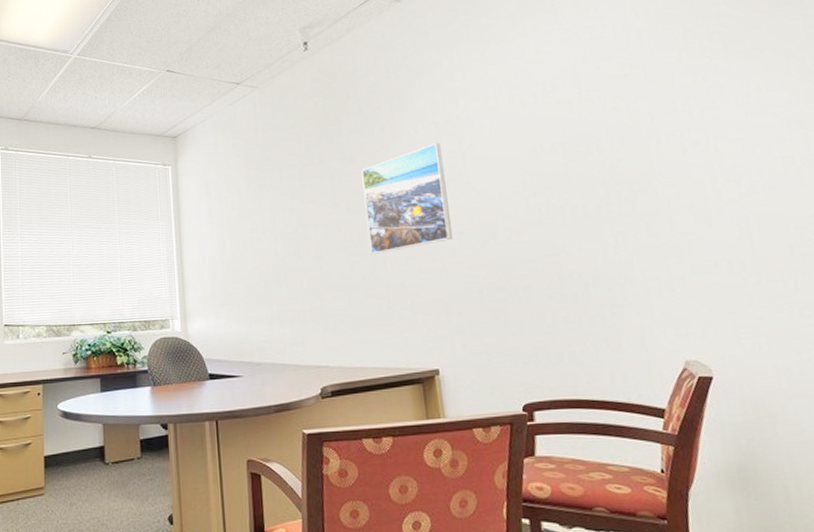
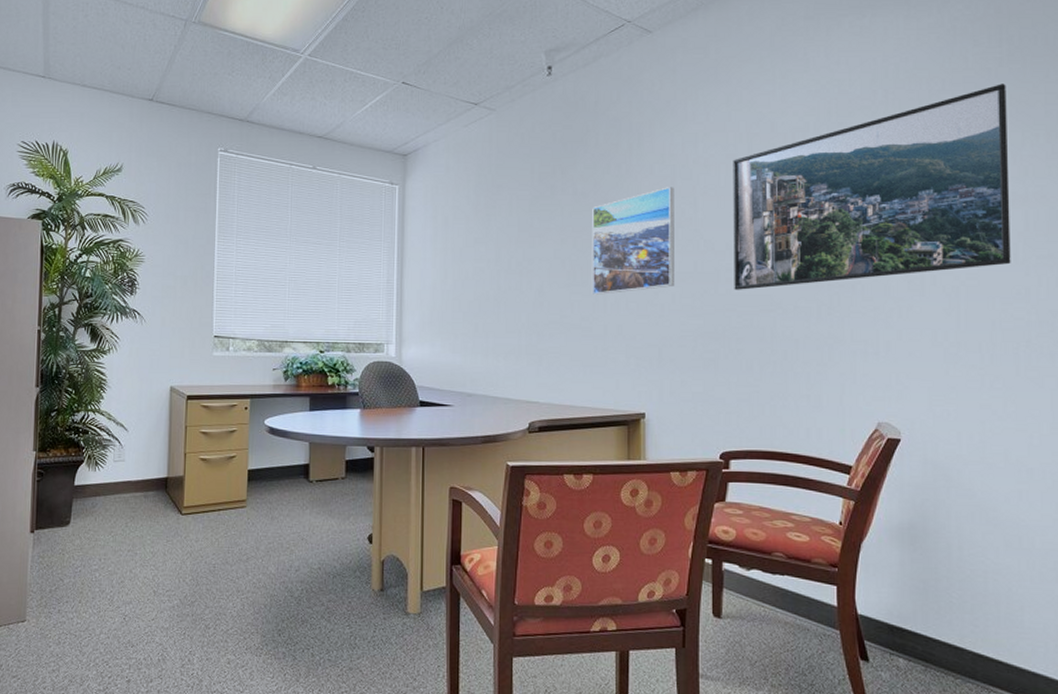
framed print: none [495,13,798,238] -> present [733,84,1011,290]

